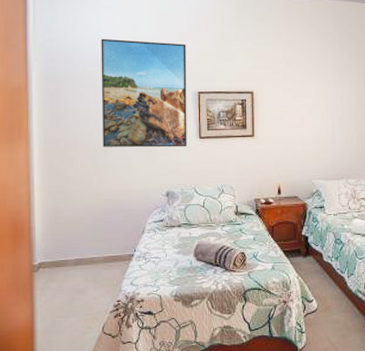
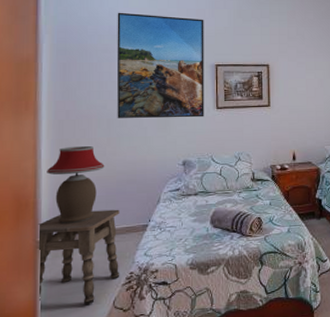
side table: none [32,238,108,328] -> present [37,209,120,305]
table lamp: none [39,174,92,250] -> present [47,145,105,224]

